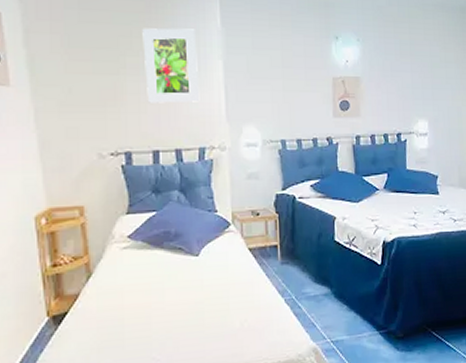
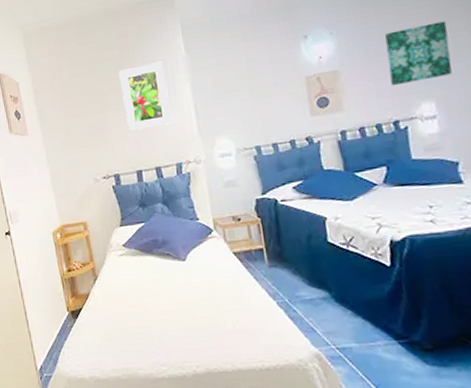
wall art: none [398,50,443,100] -> present [384,20,452,85]

